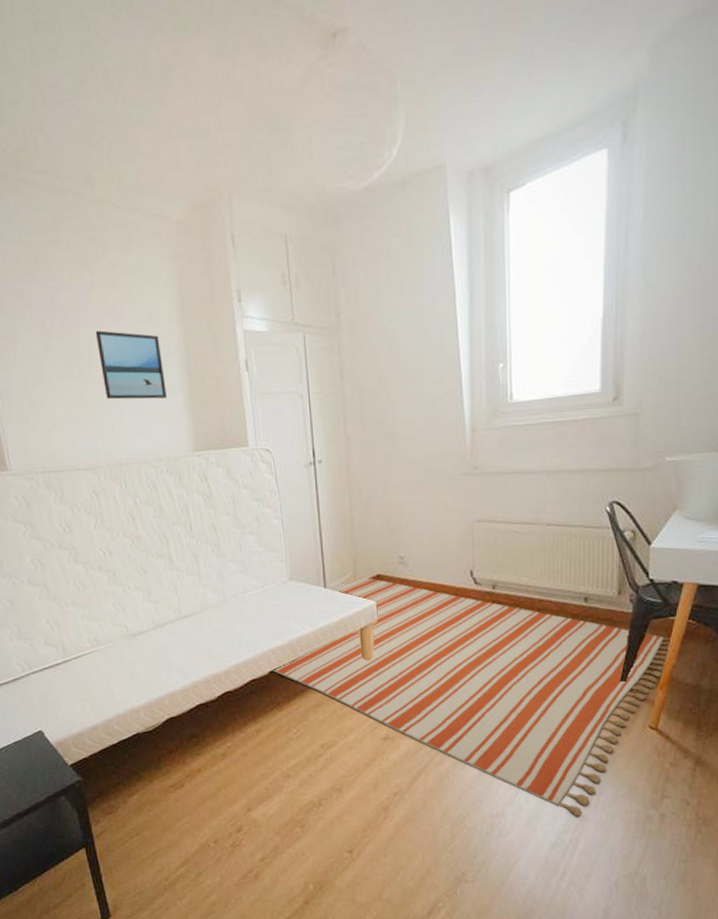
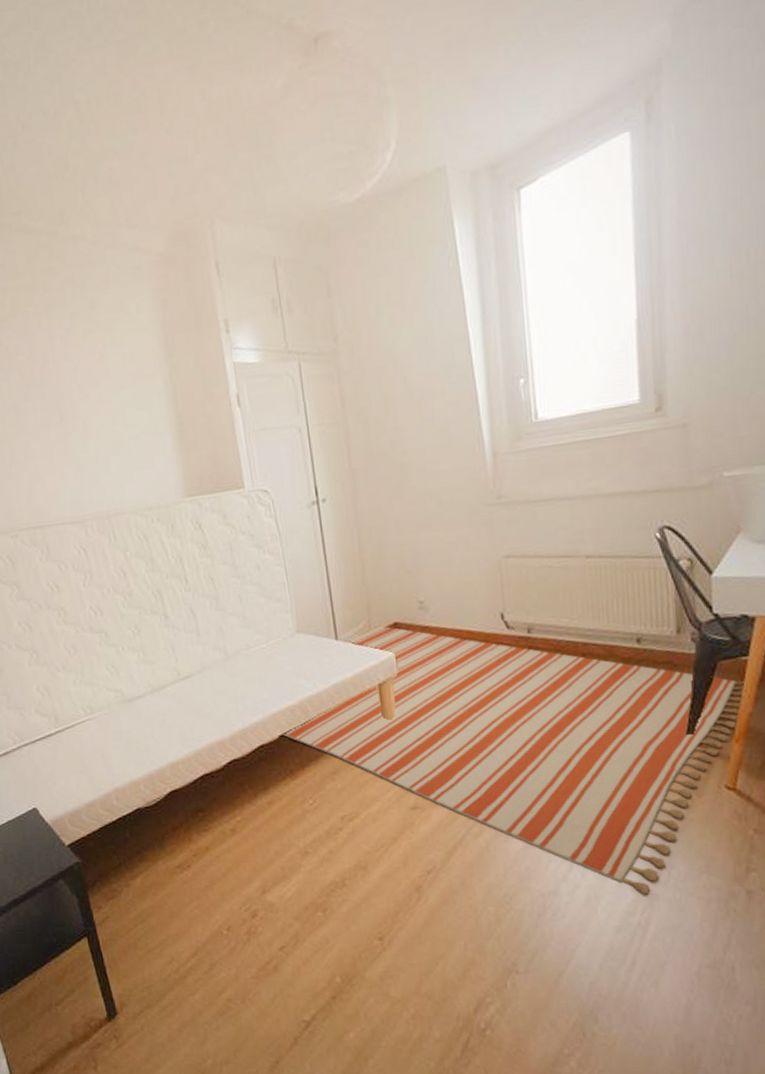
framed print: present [95,330,167,400] -> none [76,374,154,447]

